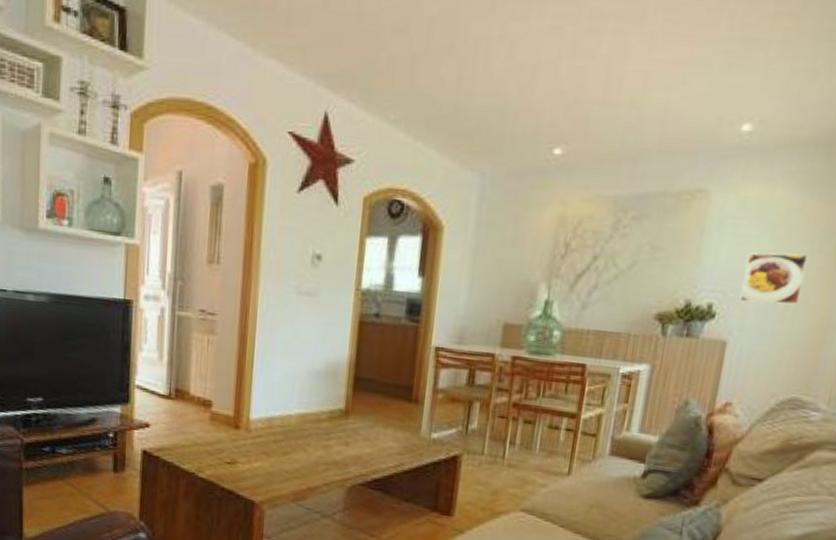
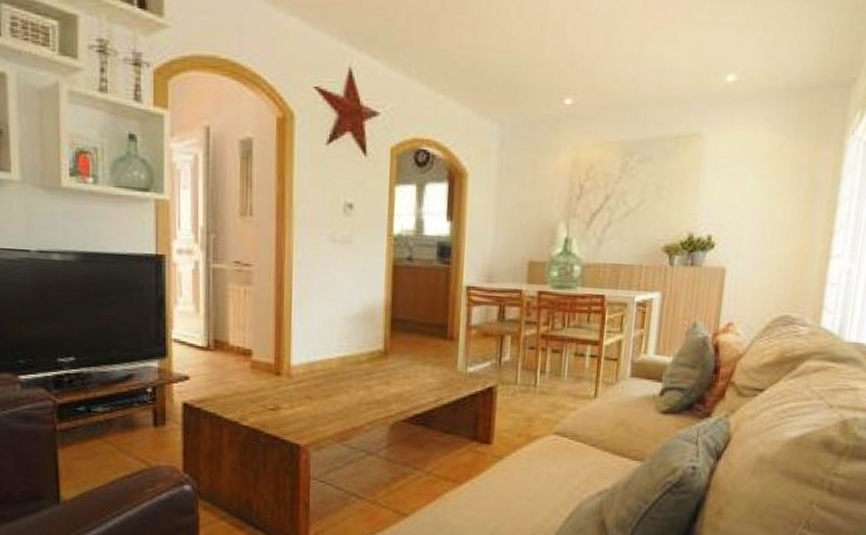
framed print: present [739,253,808,305] -> none [734,188,789,234]

